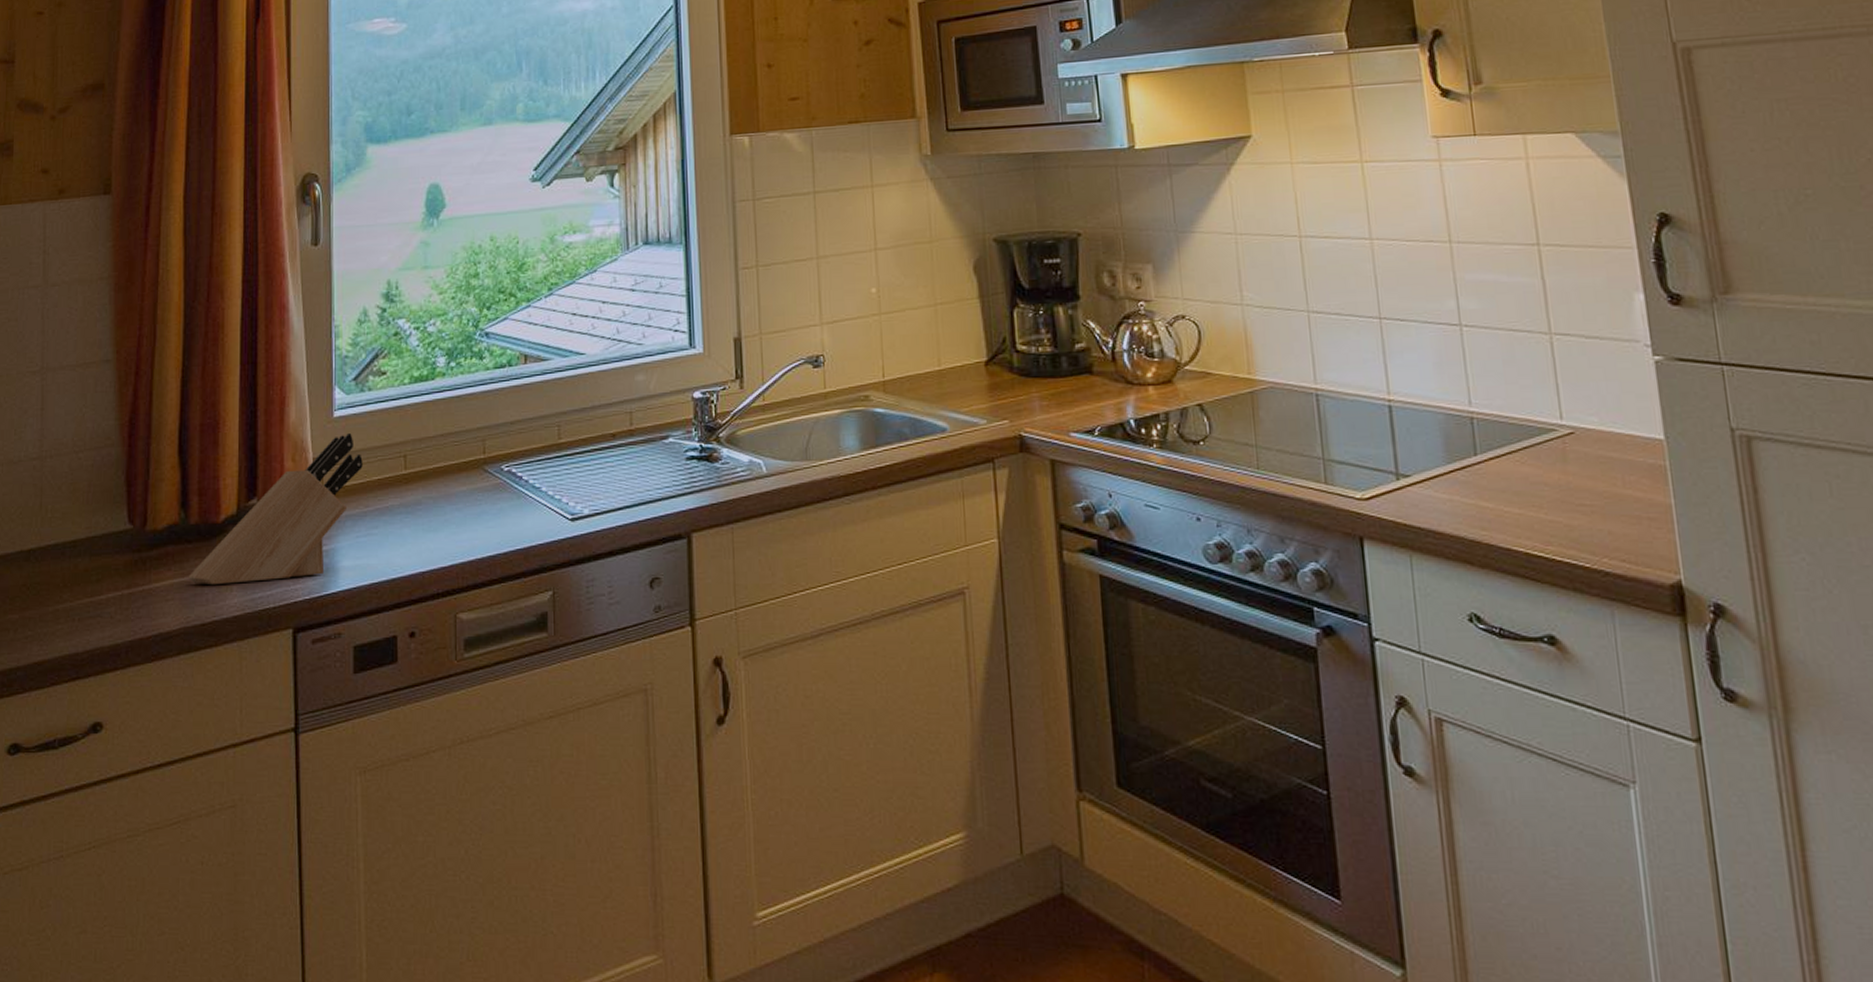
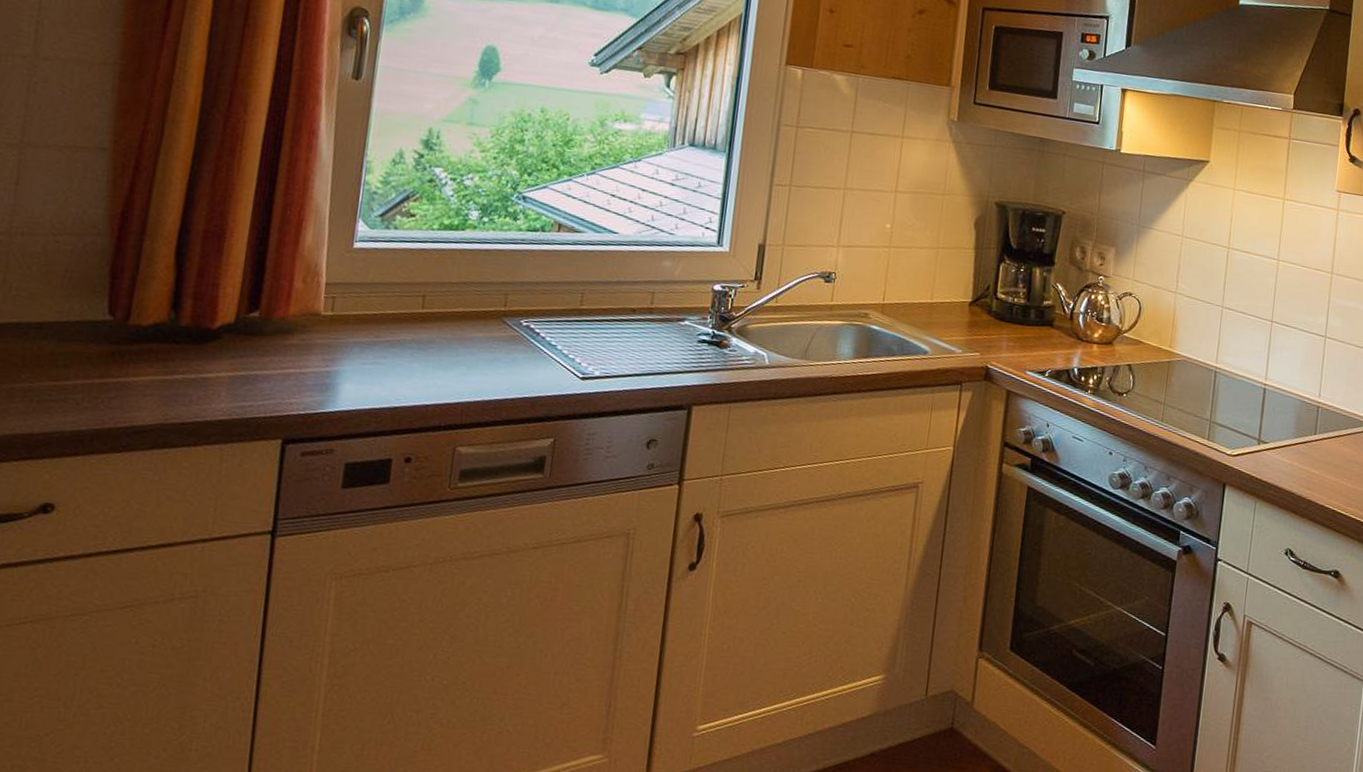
knife block: present [188,433,363,586] -> none [171,266,379,394]

